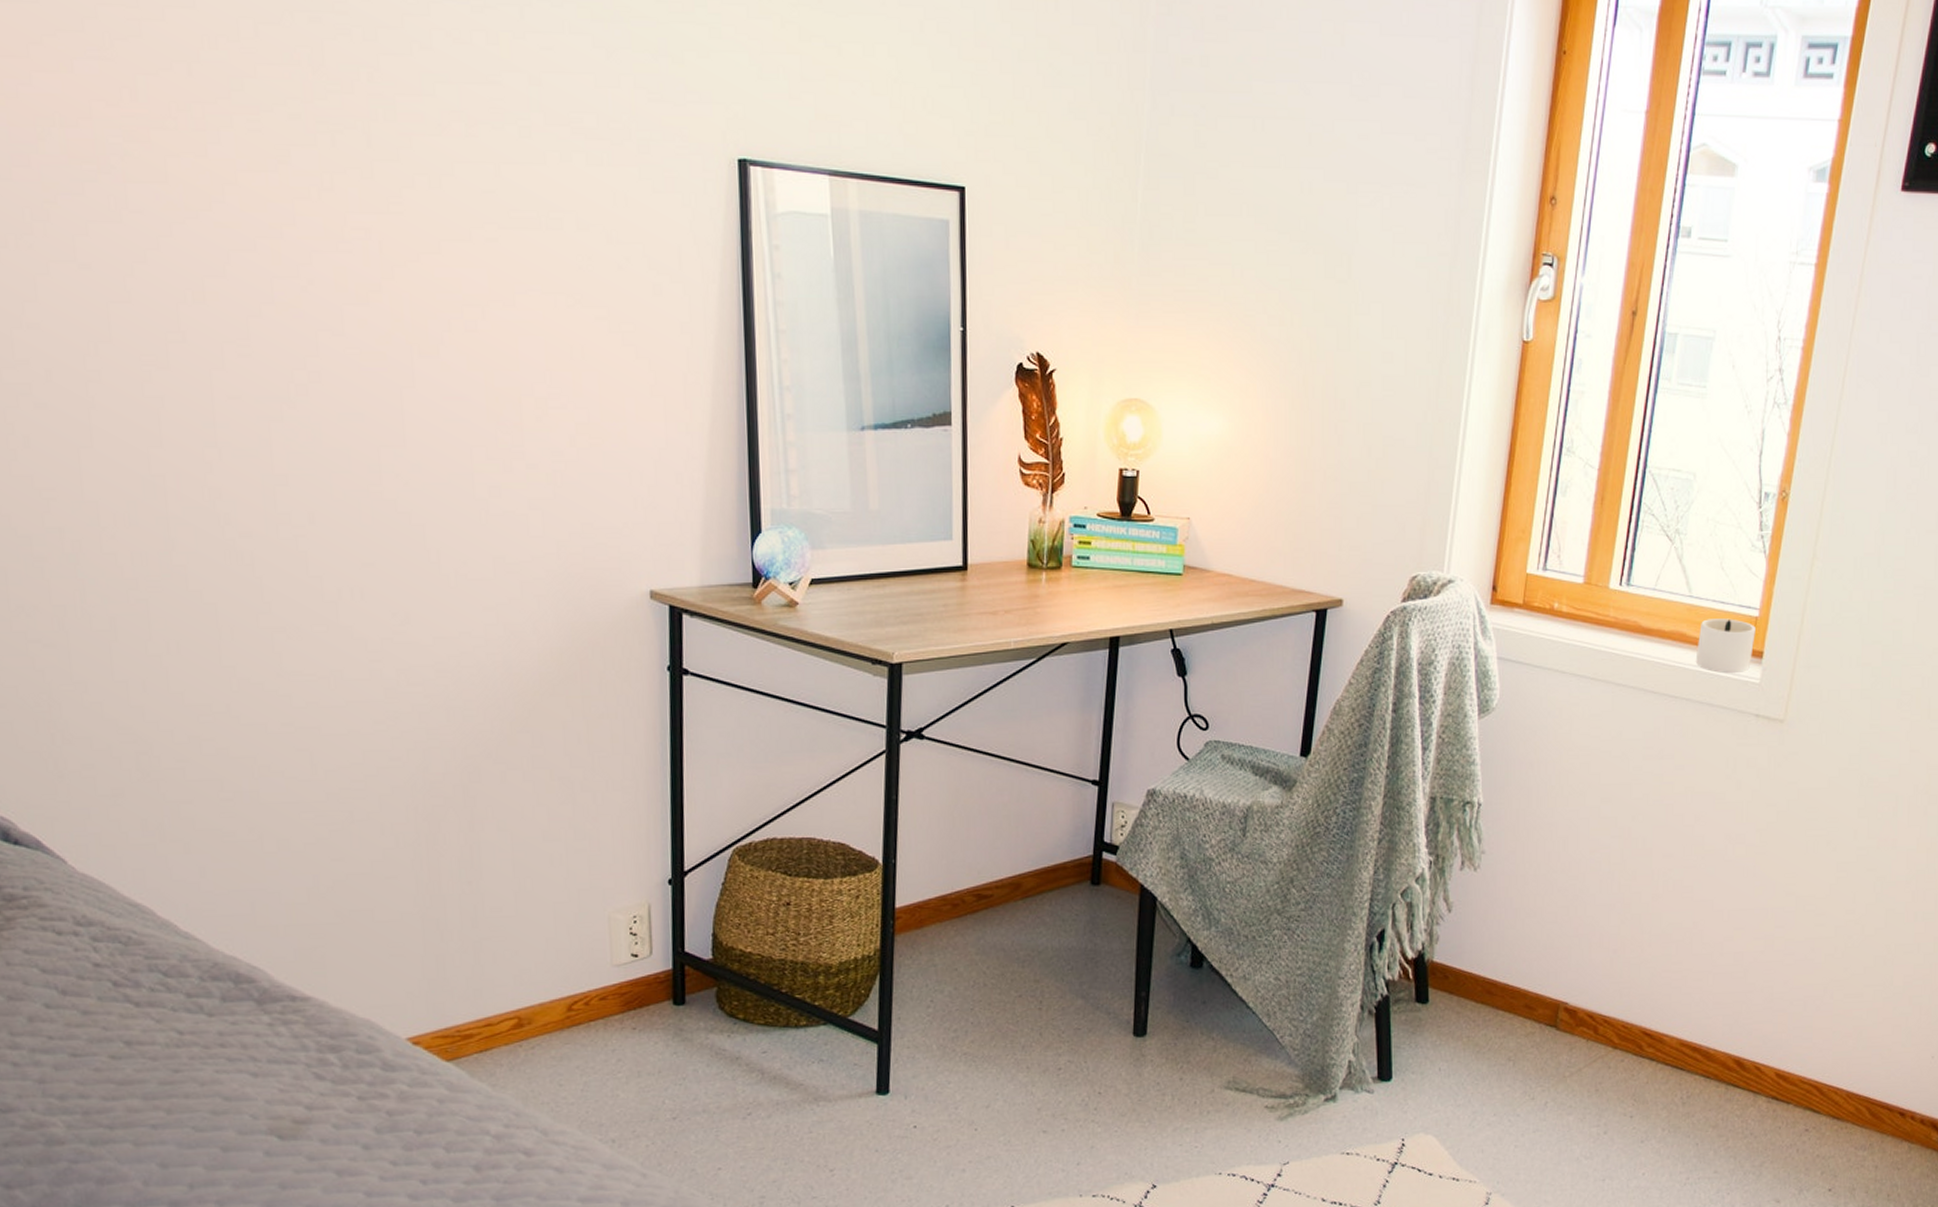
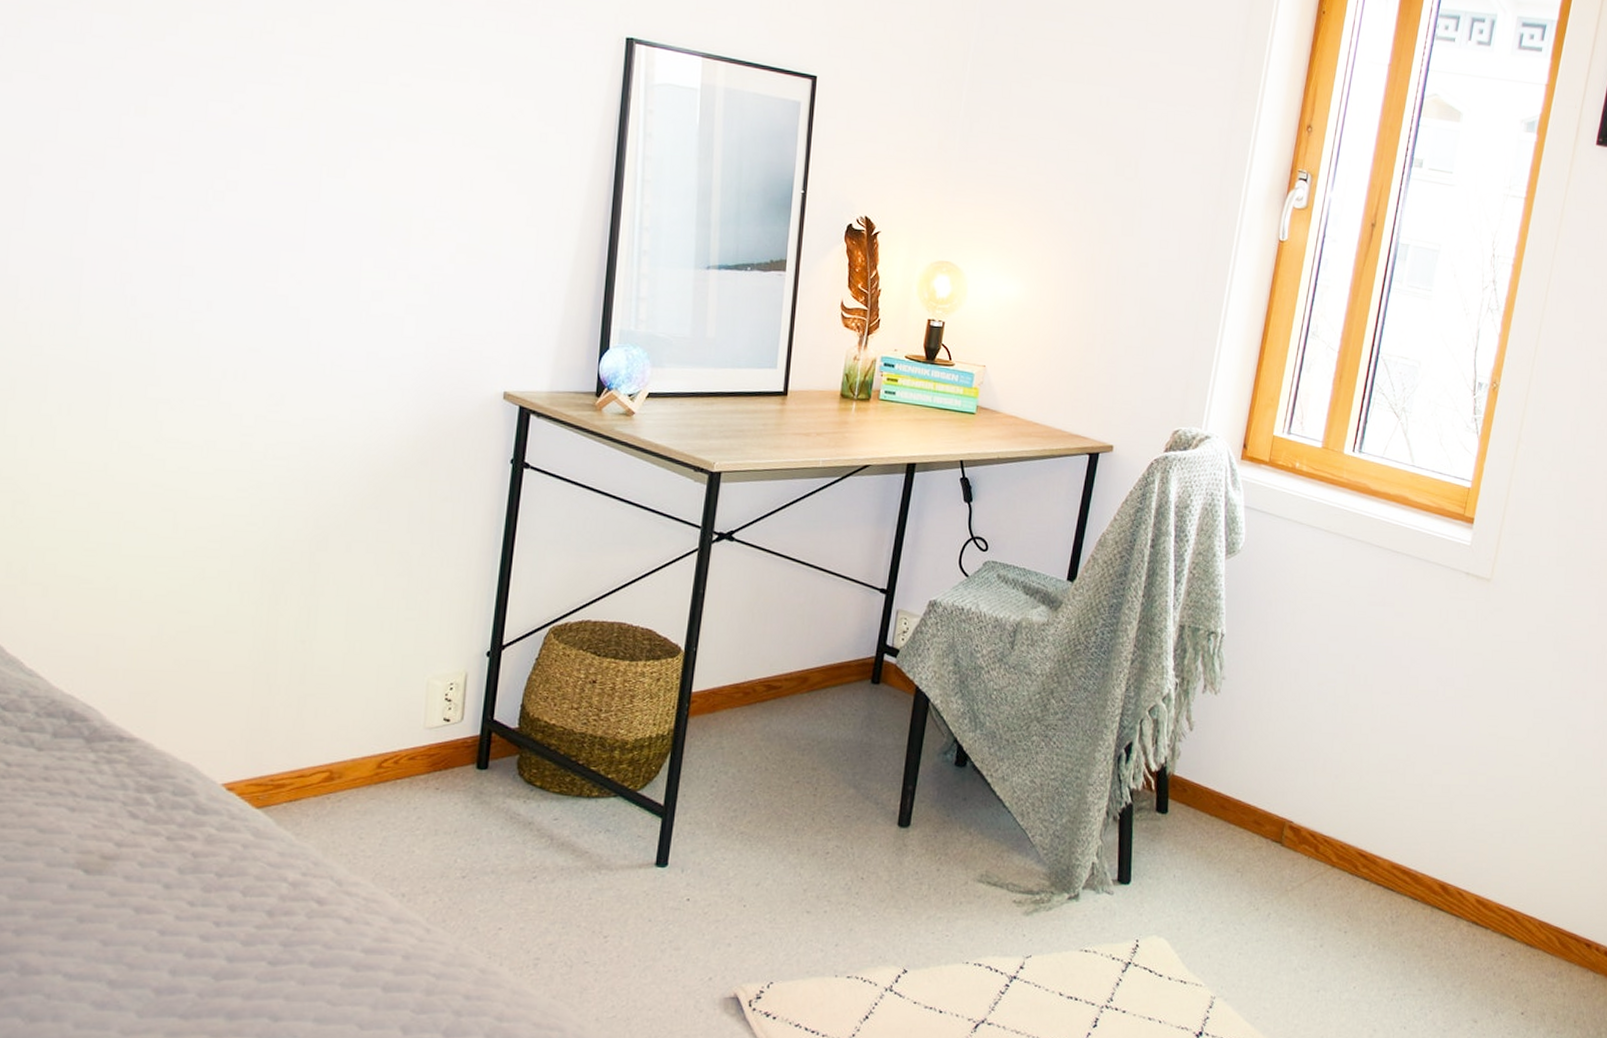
candle: present [1695,618,1756,674] -> none [1415,486,1468,536]

